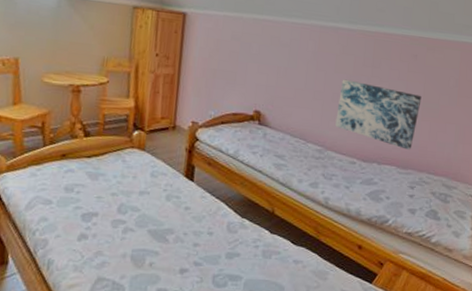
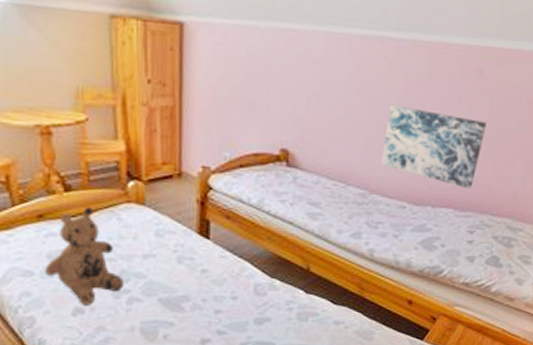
teddy bear: none [60,149,123,232] -> present [44,206,125,305]

